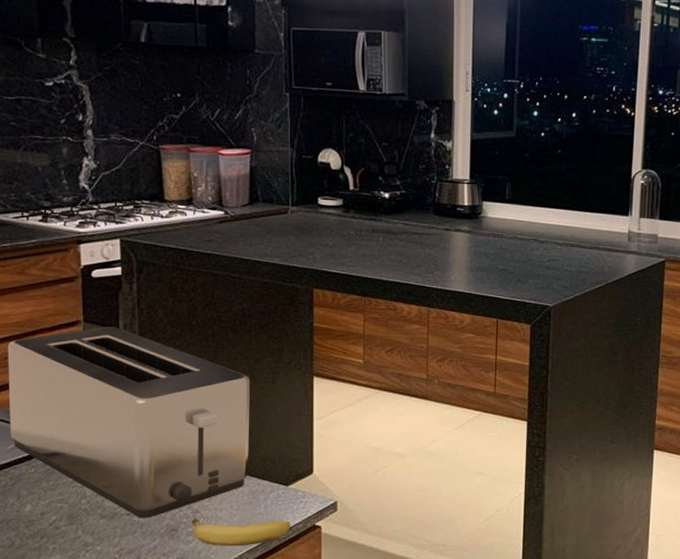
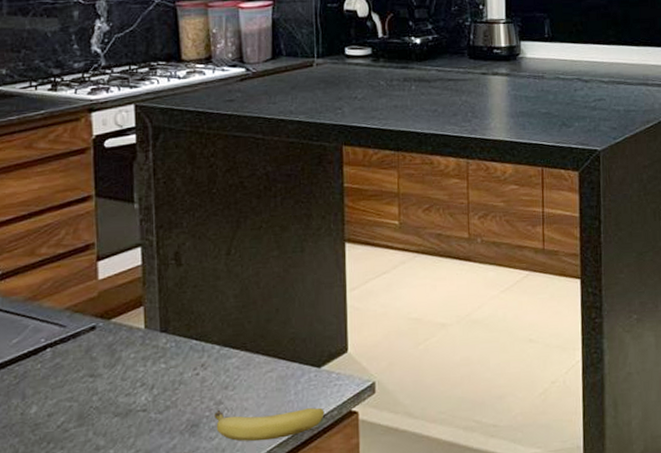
toaster: present [7,327,250,518] -> none [13,200,277,414]

